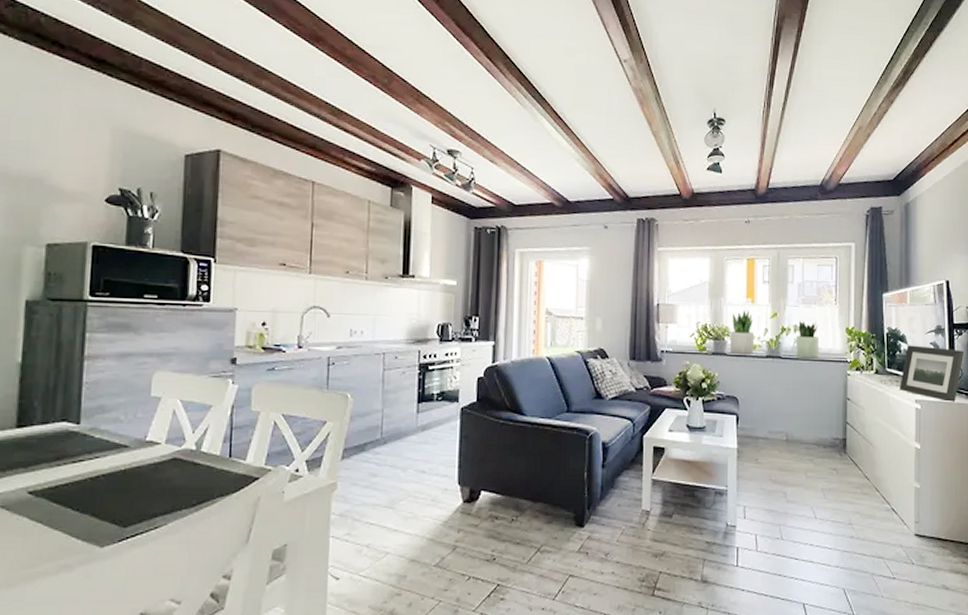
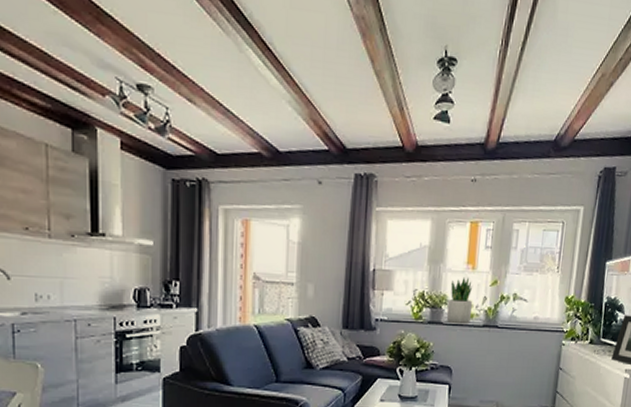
planter: present [794,321,821,360] -> none [511,289,539,329]

